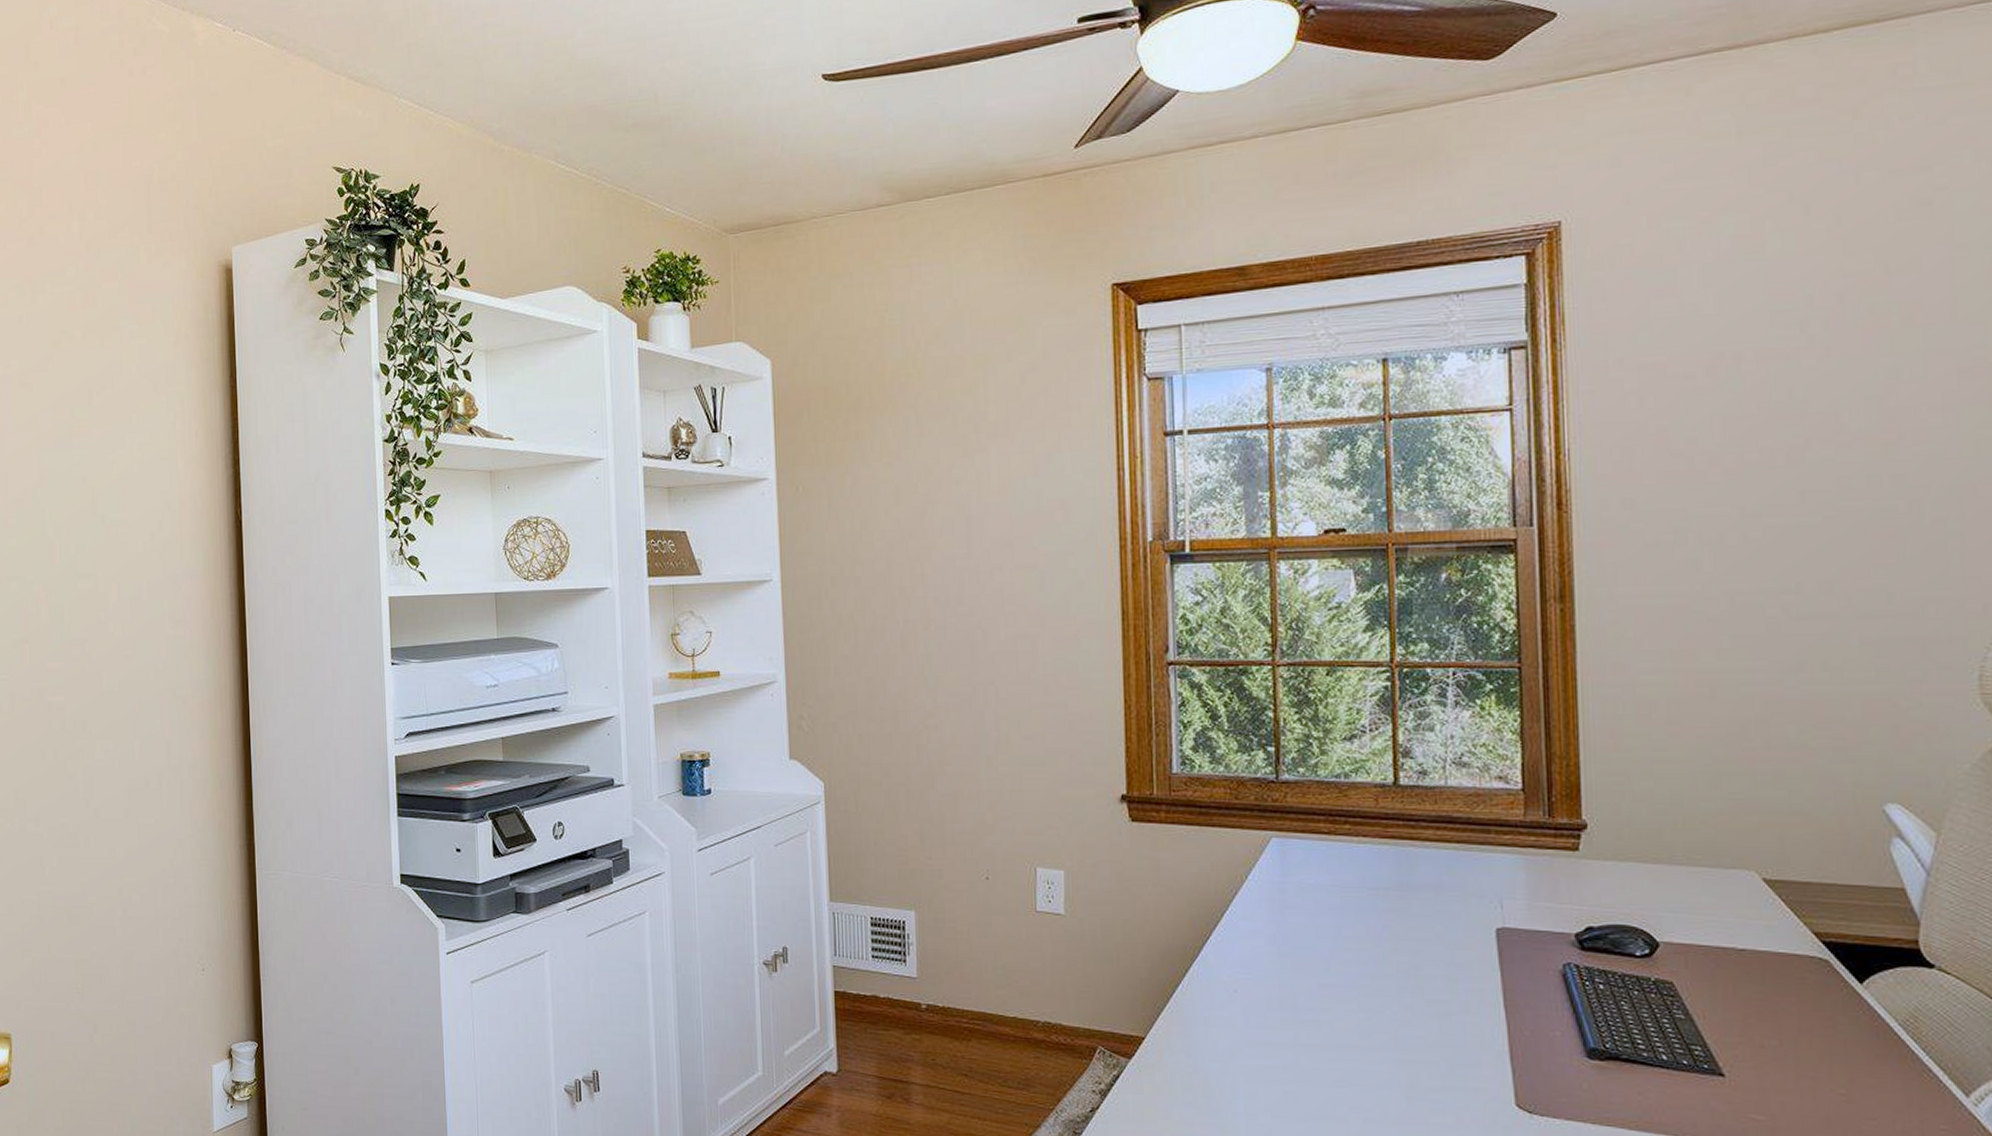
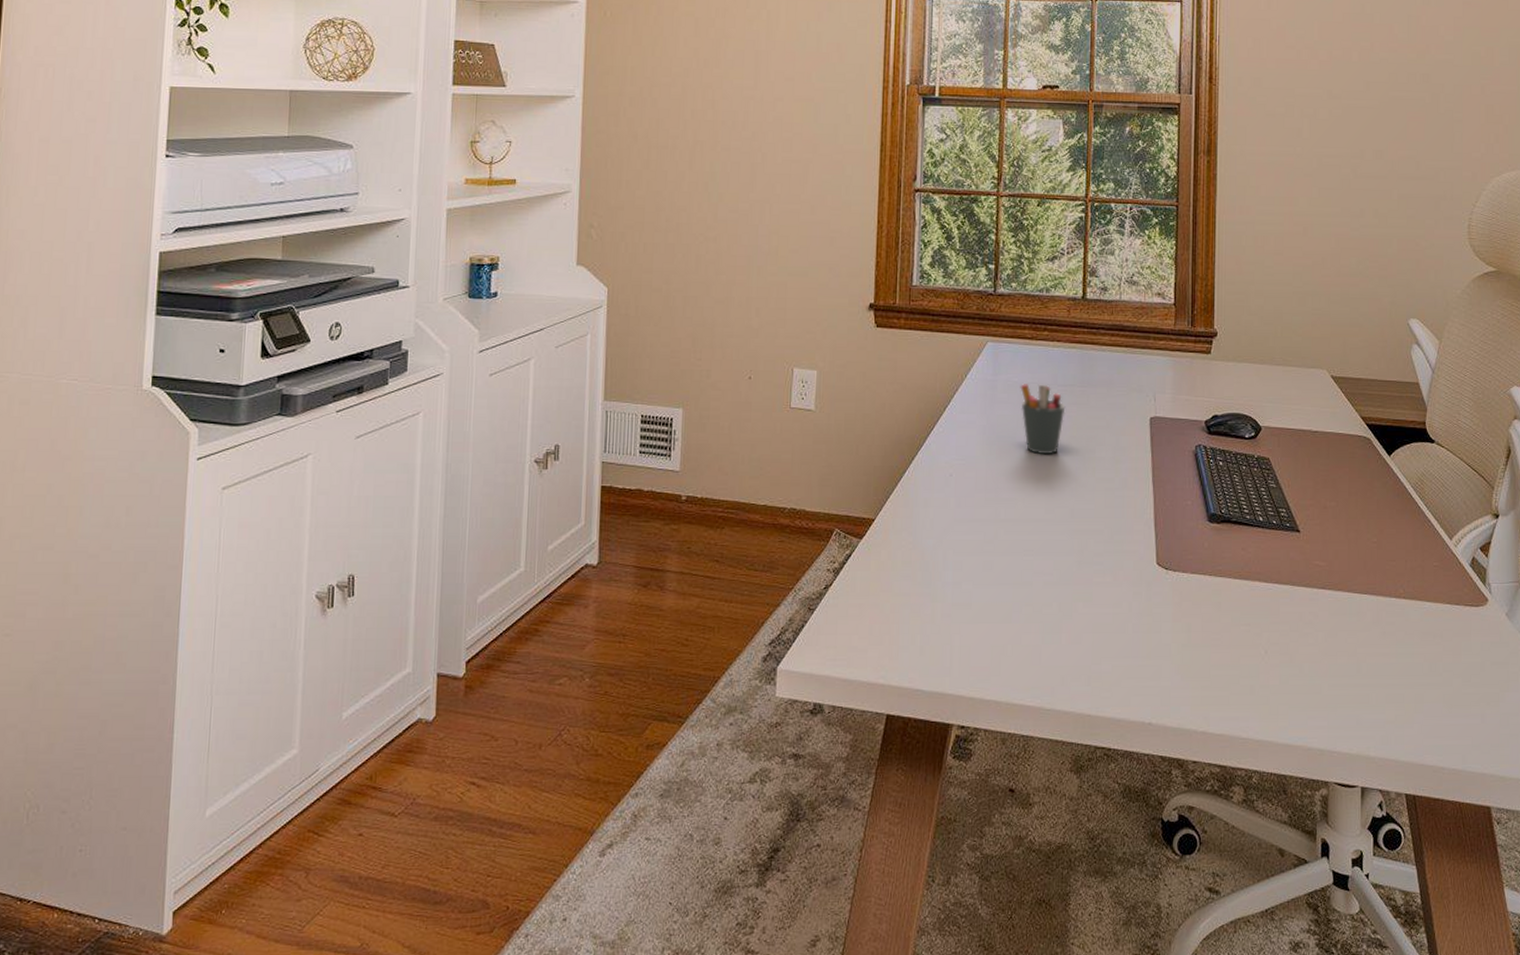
pen holder: none [1317,886,1379,969] -> present [1020,384,1066,454]

